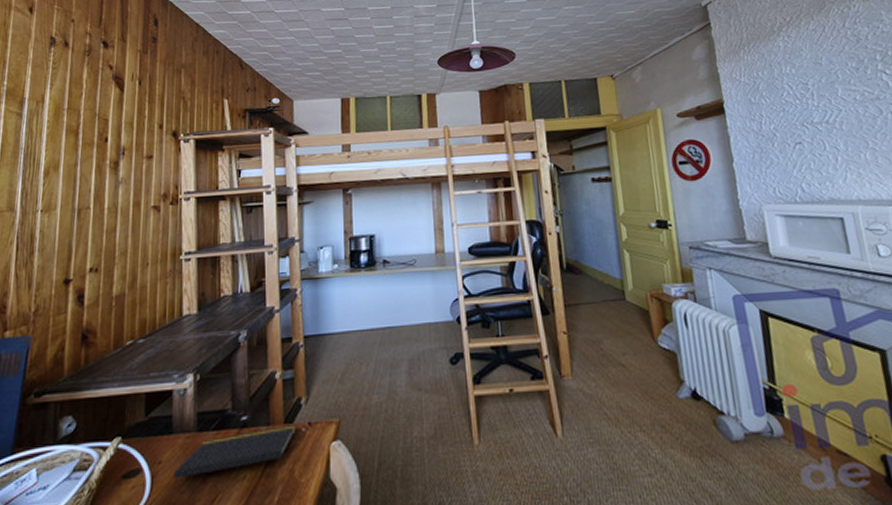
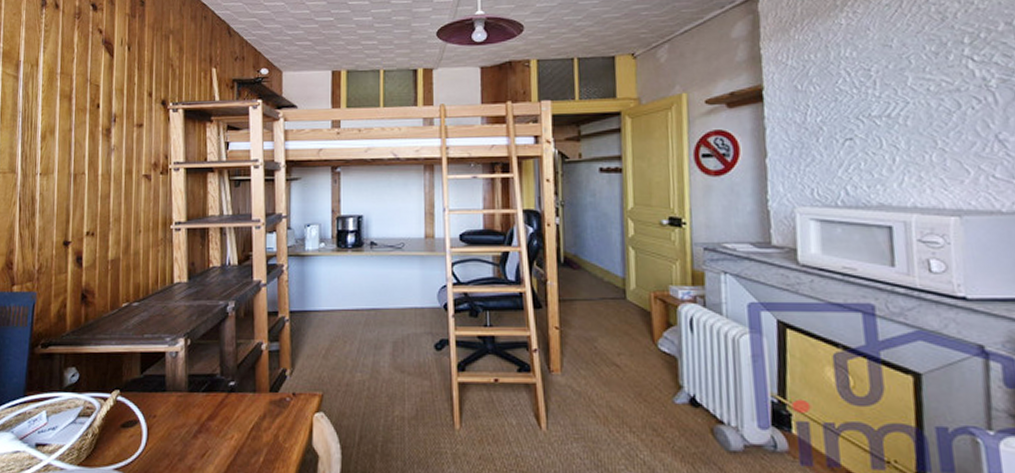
notepad: present [174,423,296,480] -> none [167,393,281,436]

